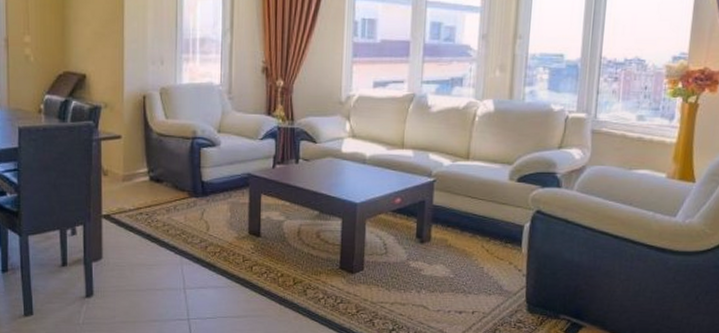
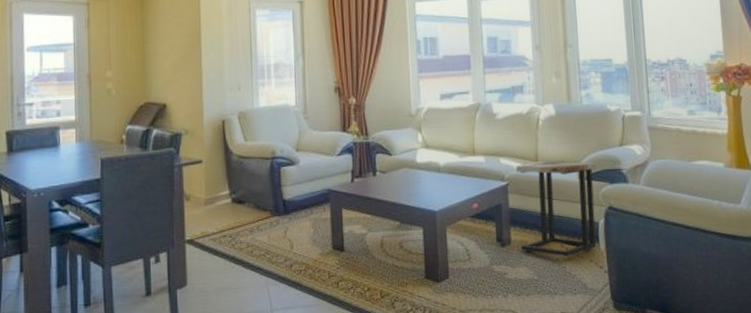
side table: none [440,160,530,258] -> present [515,161,597,257]

